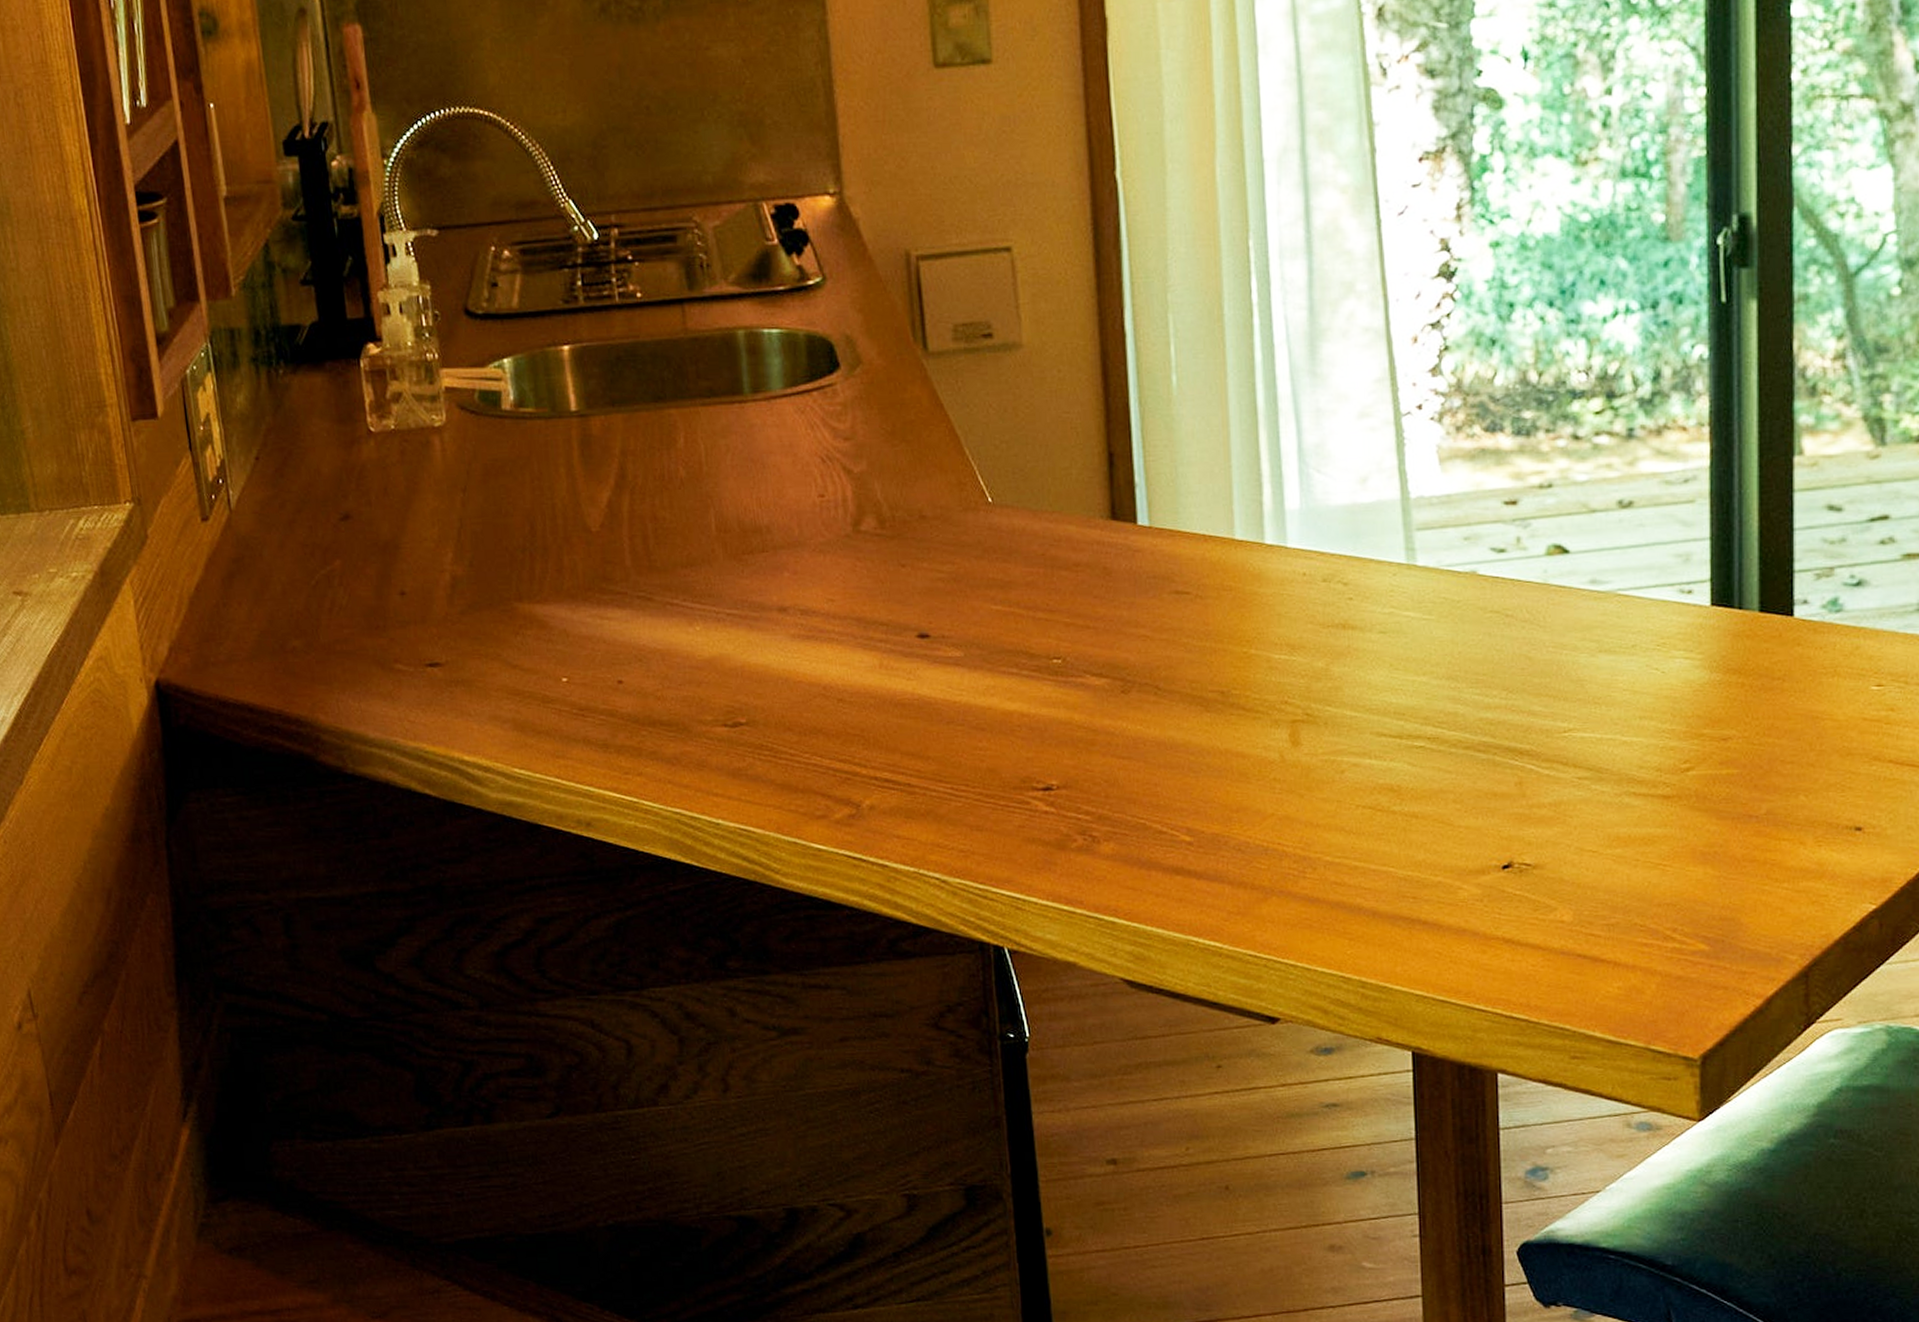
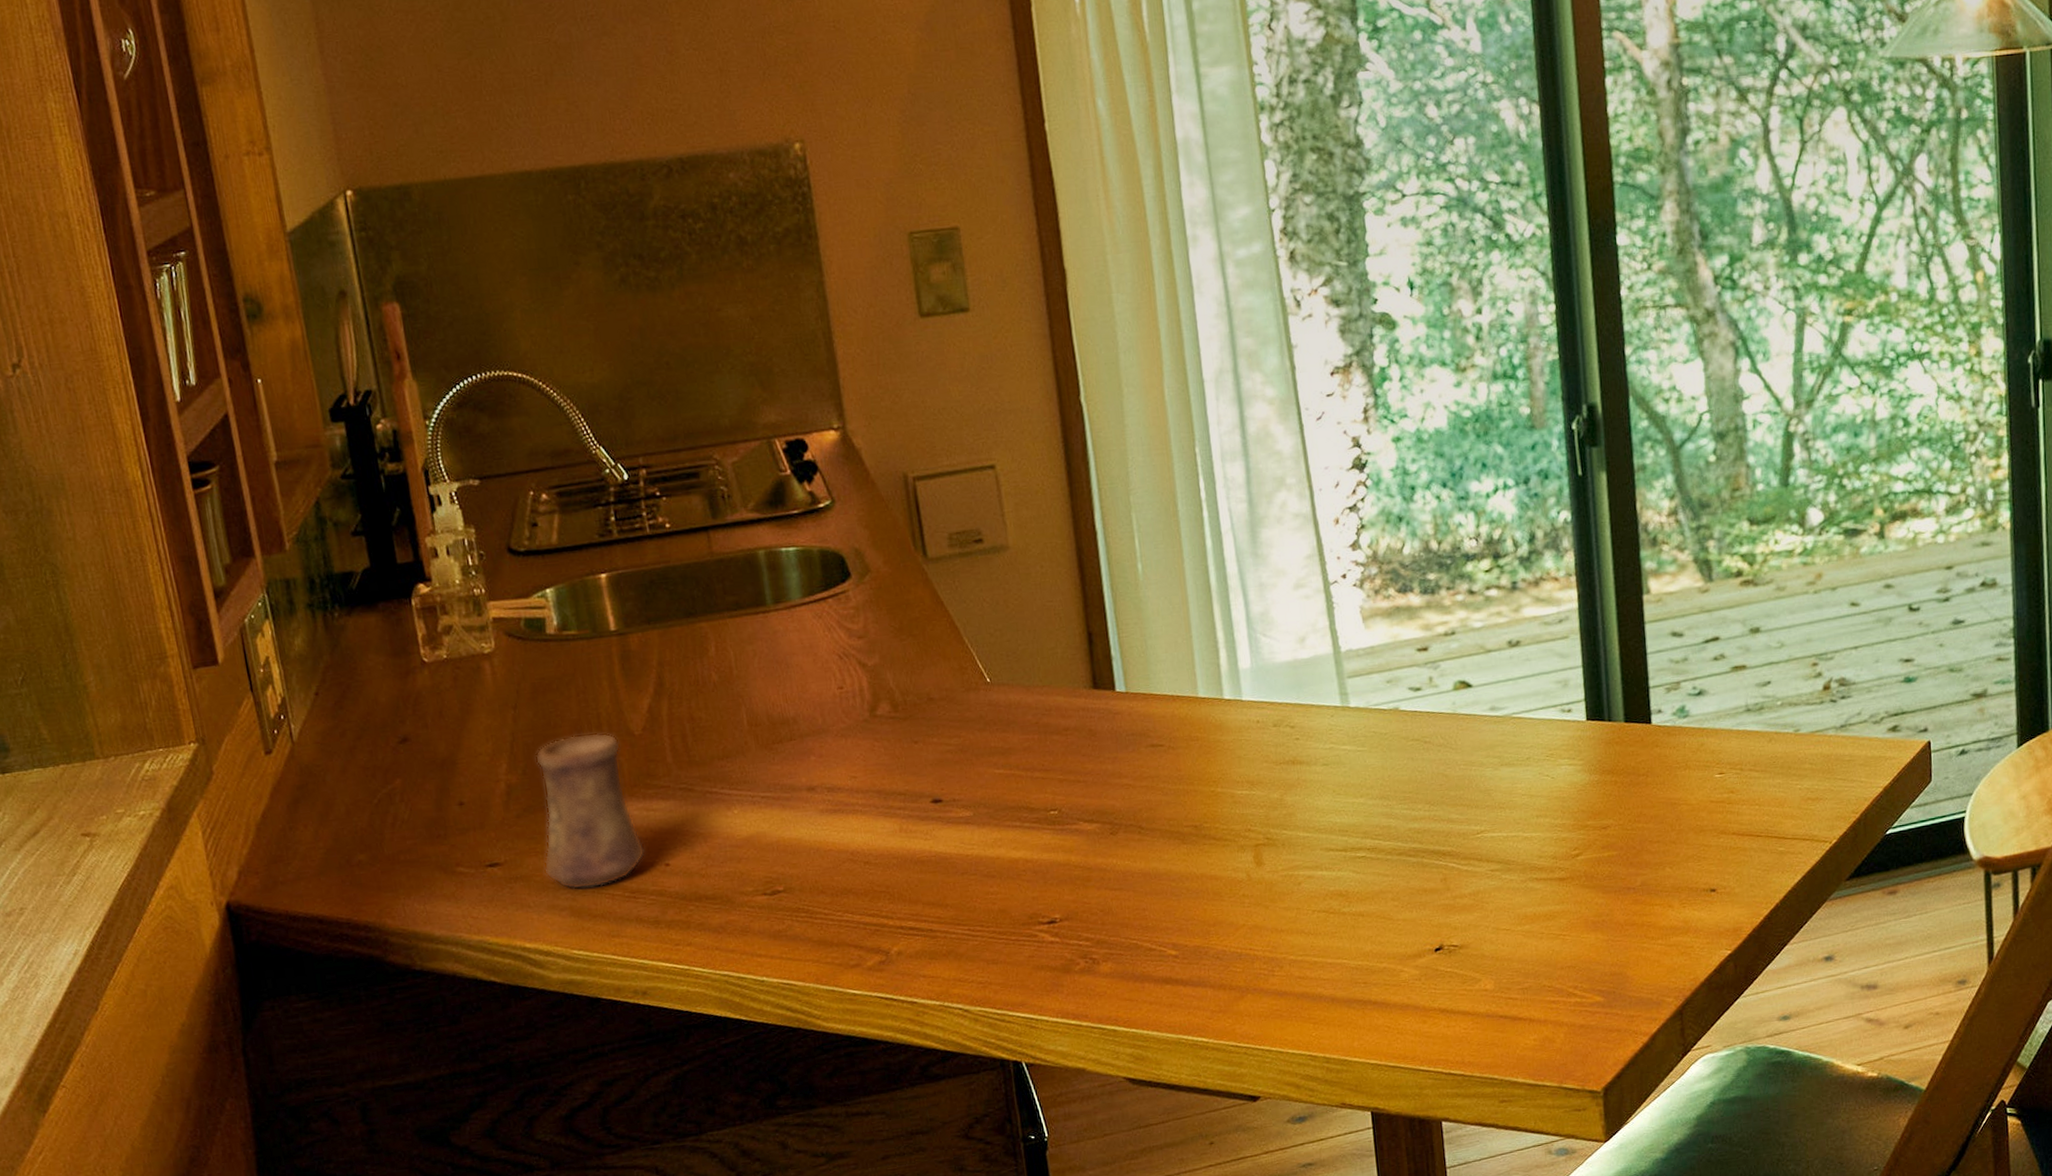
cup: none [483,525,598,701] -> present [535,732,646,890]

